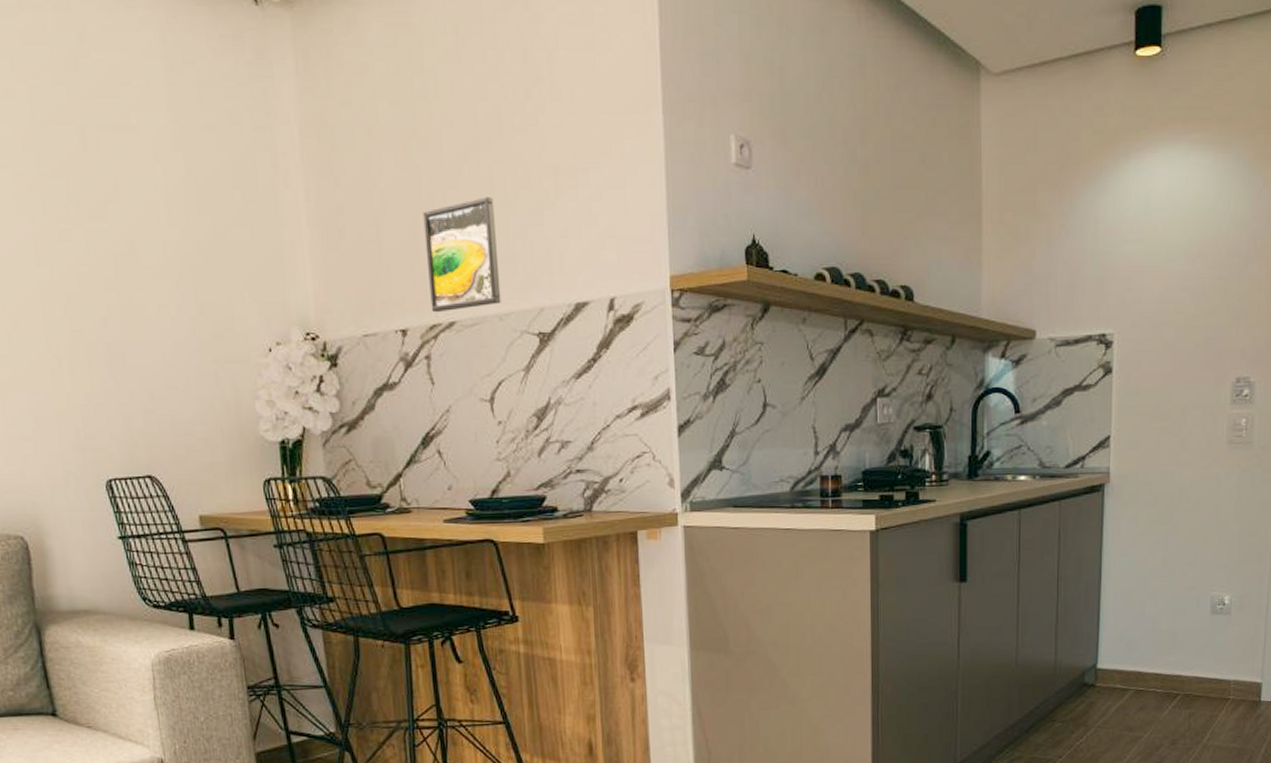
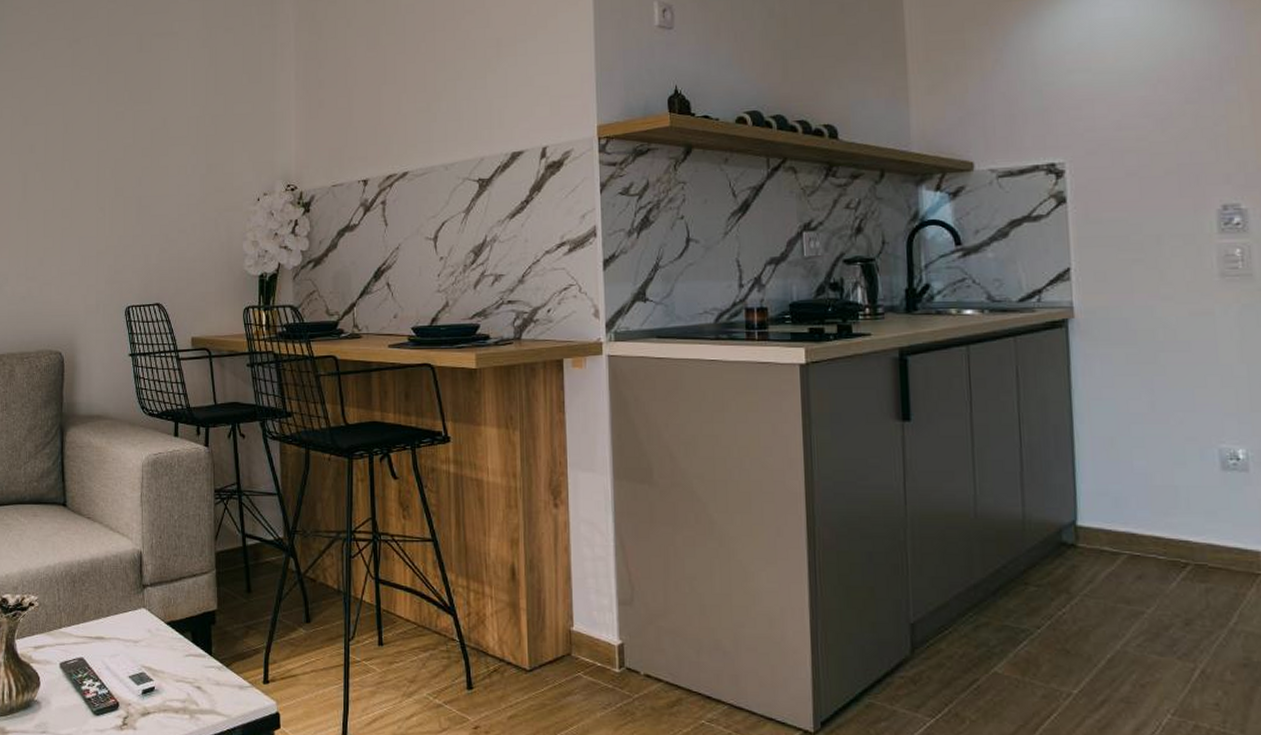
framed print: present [423,197,501,313] -> none [386,68,448,165]

